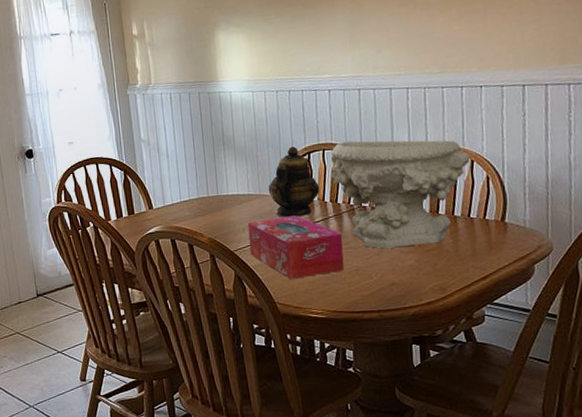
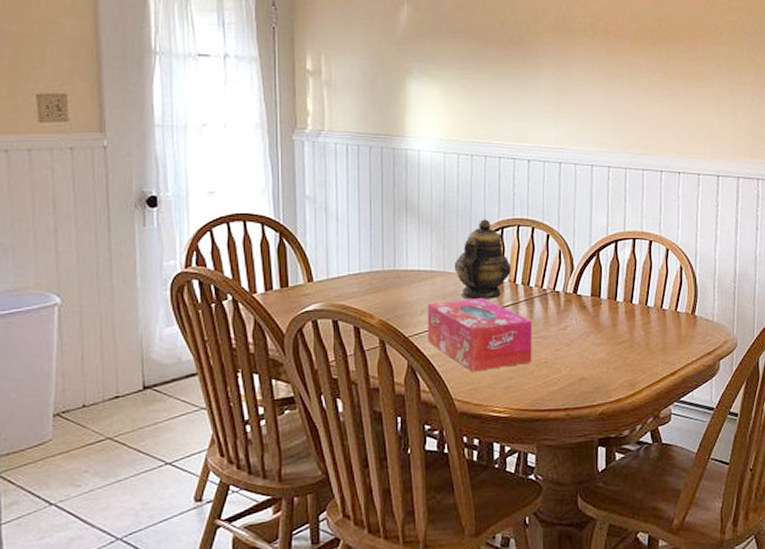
decorative bowl: present [331,140,470,249] -> none [525,218,666,339]

